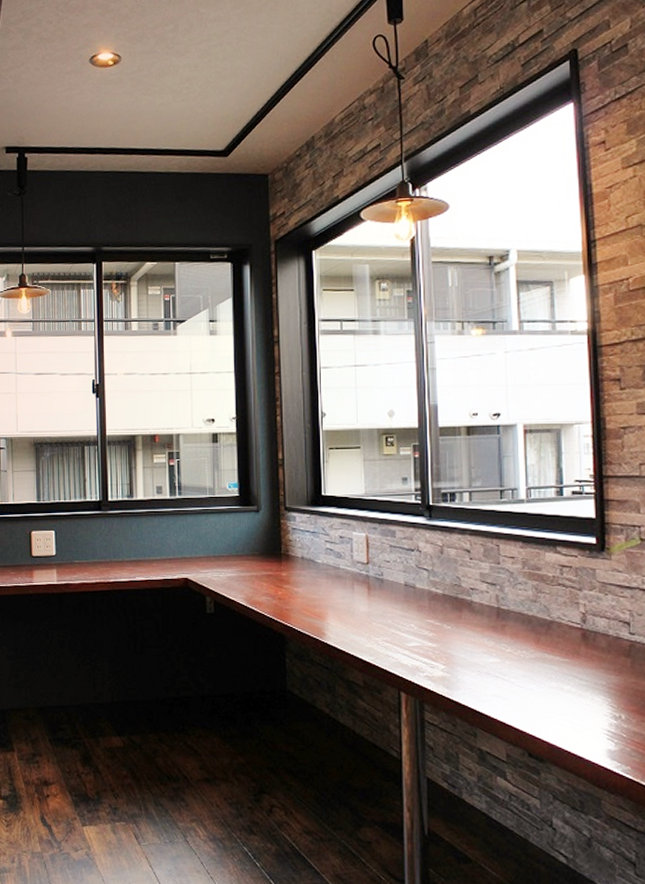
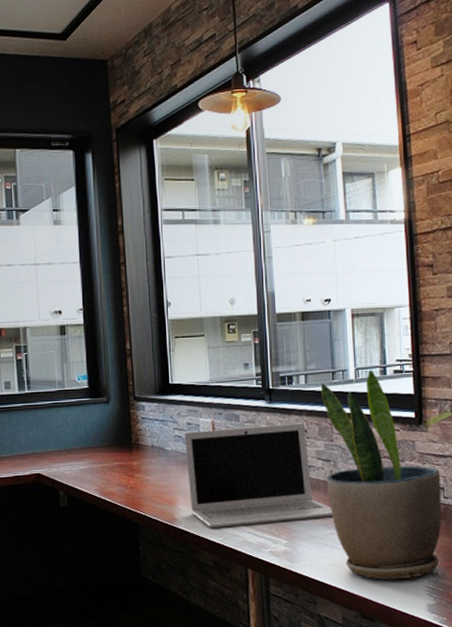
laptop: none [337,542,498,647] -> present [185,422,333,528]
potted plant: none [487,489,626,720] -> present [320,369,442,580]

